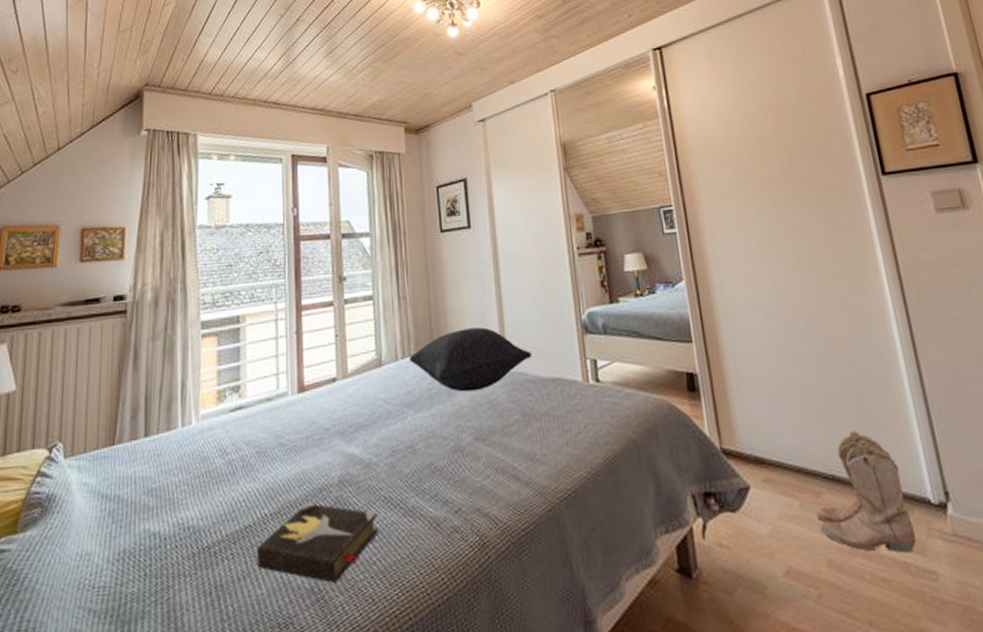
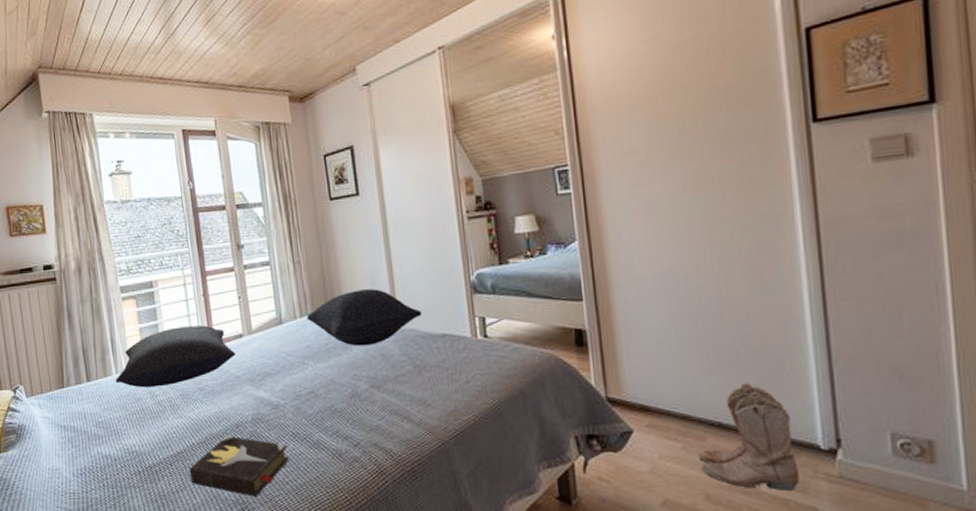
pillow: none [180,367,327,444] -> present [115,325,236,388]

